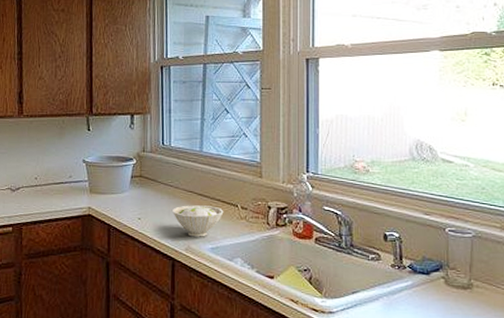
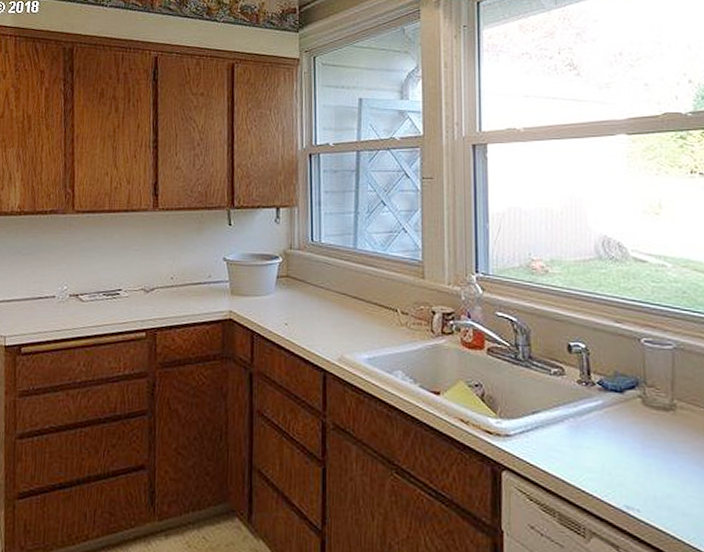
bowl: present [171,205,224,237] -> none [322,309,382,346]

